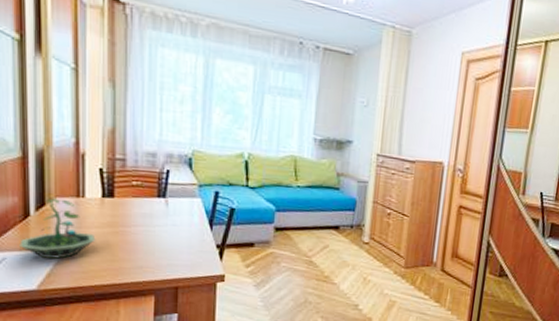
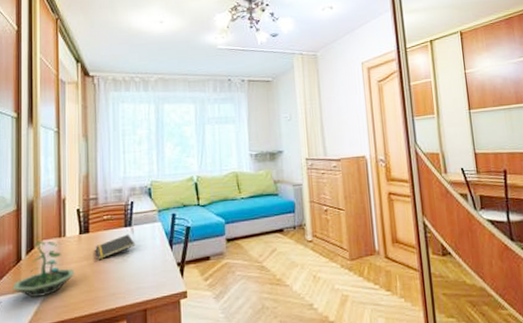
notepad: none [121,205,170,229] -> present [95,234,136,259]

